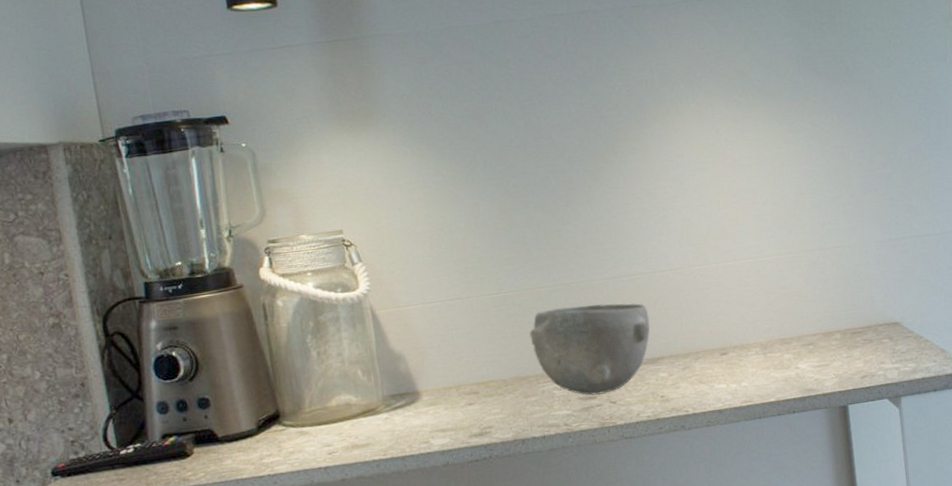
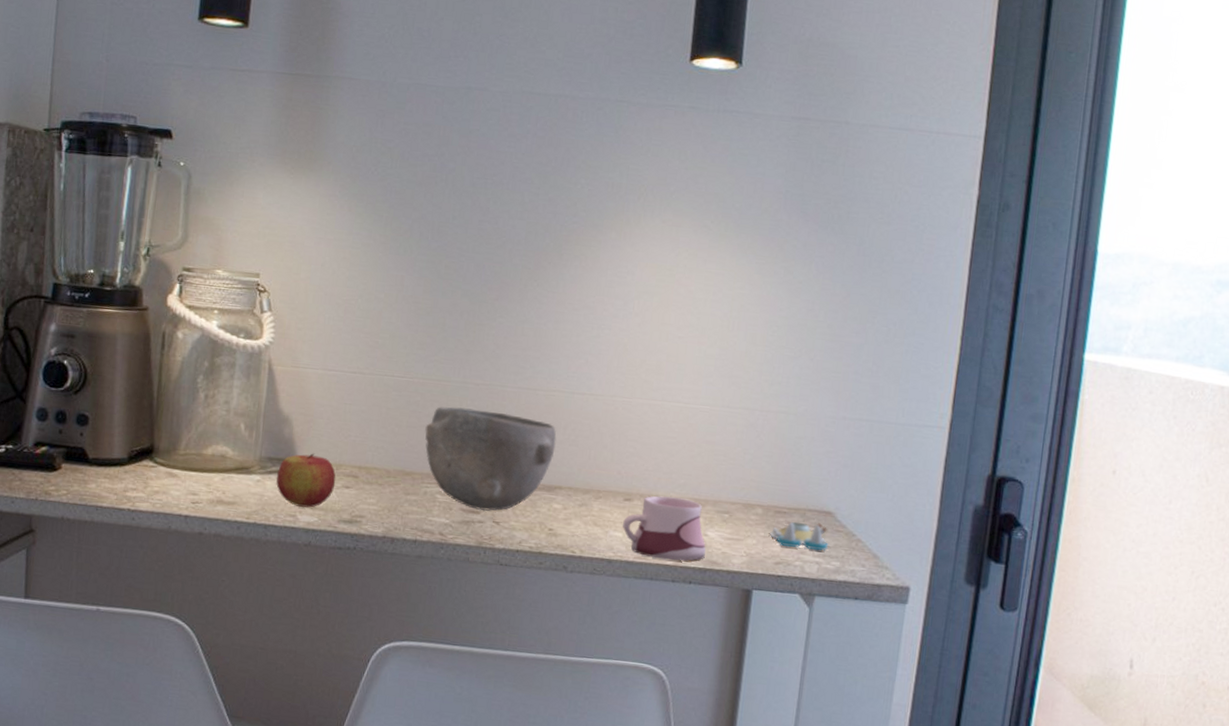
apple: none [402,381,459,433] -> present [276,453,336,508]
mug: none [724,341,801,399] -> present [623,495,706,561]
salt and pepper shaker set: none [851,334,903,361] -> present [770,521,829,551]

